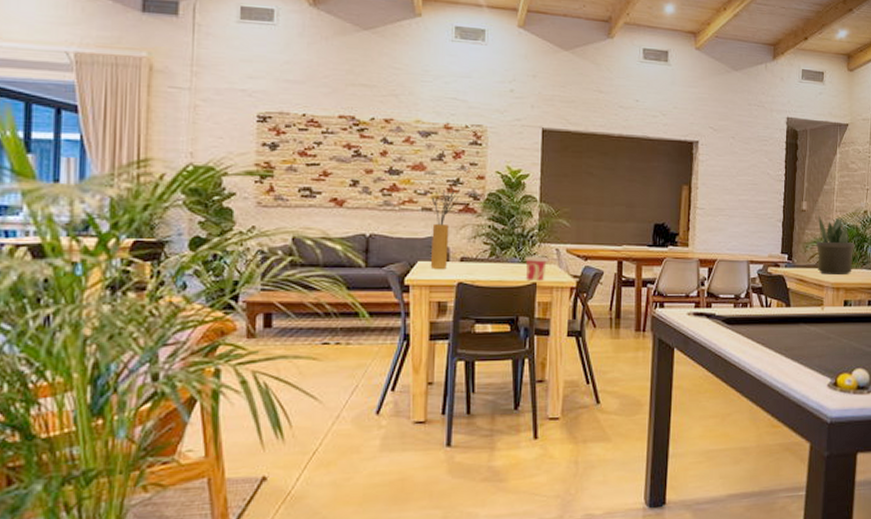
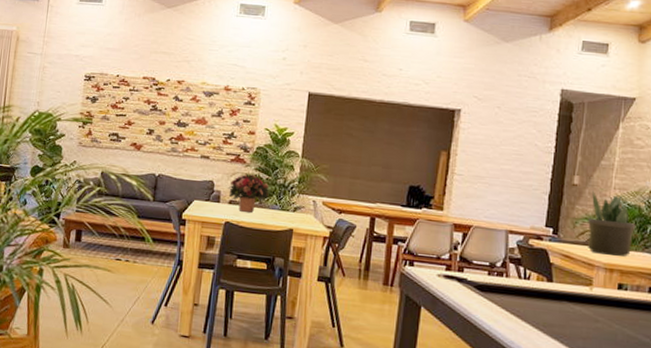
vase: present [430,187,460,269] -> none [204,139,233,209]
bouquet: none [458,225,508,269] -> present [228,174,271,213]
cup: present [525,256,548,282] -> none [284,204,305,229]

